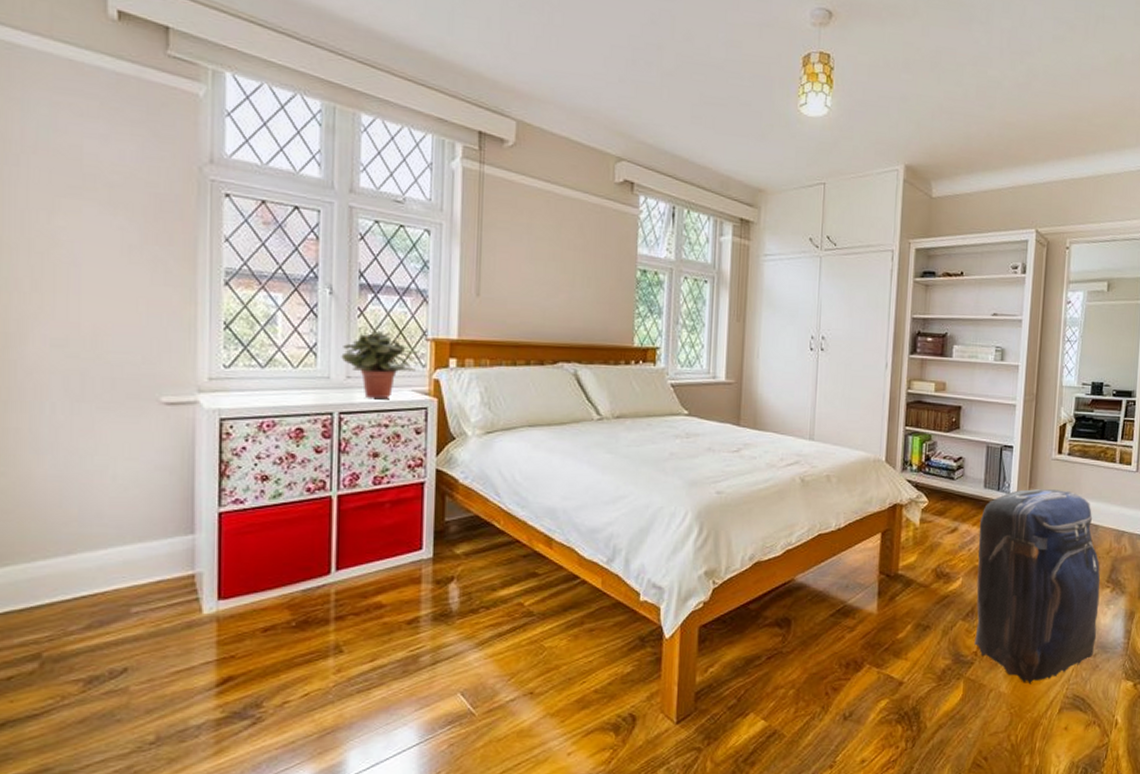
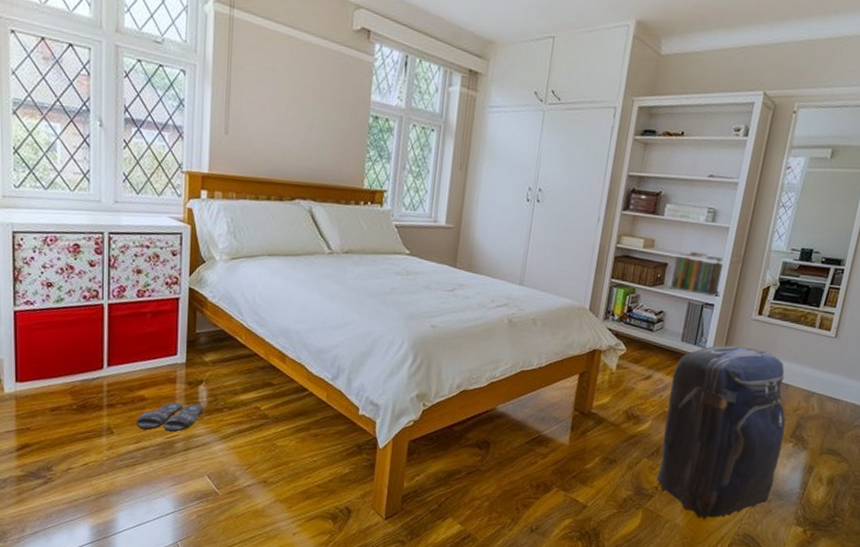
potted plant: present [341,330,420,398] -> none [110,161,176,223]
slippers: none [372,606,454,643] -> present [136,402,203,432]
books: none [967,391,1018,438] -> present [670,251,724,296]

